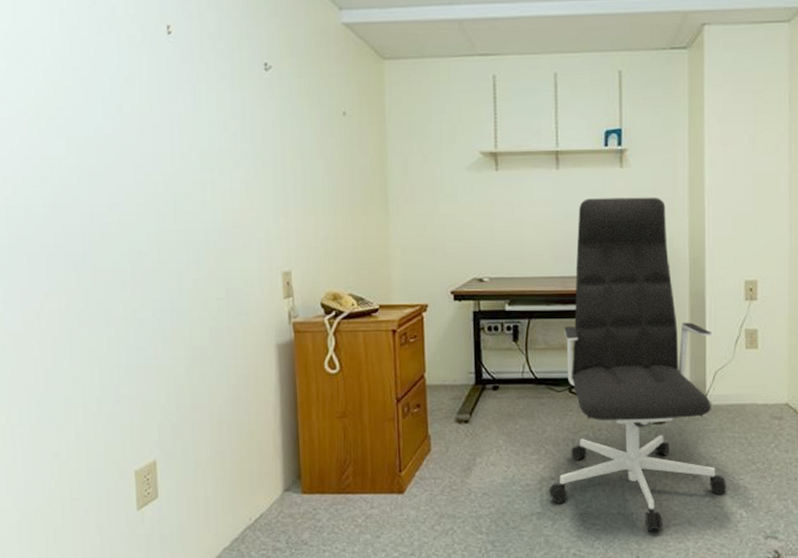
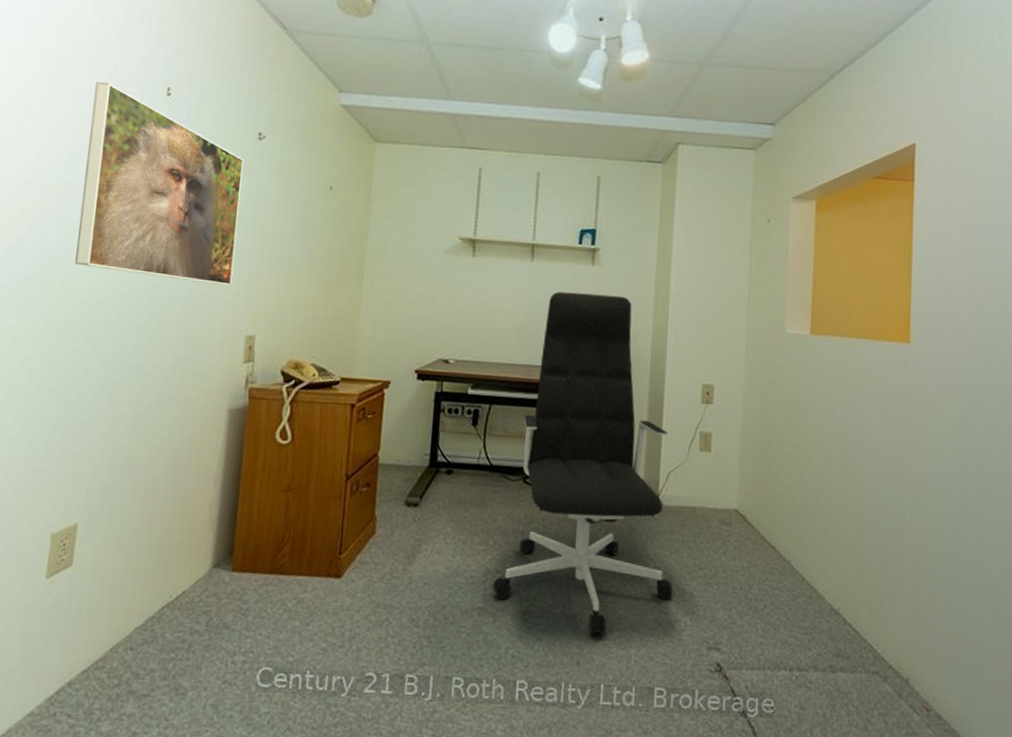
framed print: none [96,27,261,224] -> present [75,81,244,285]

